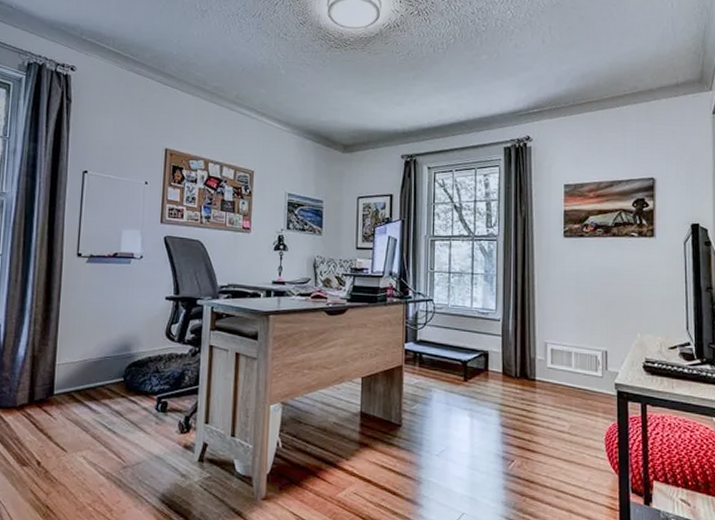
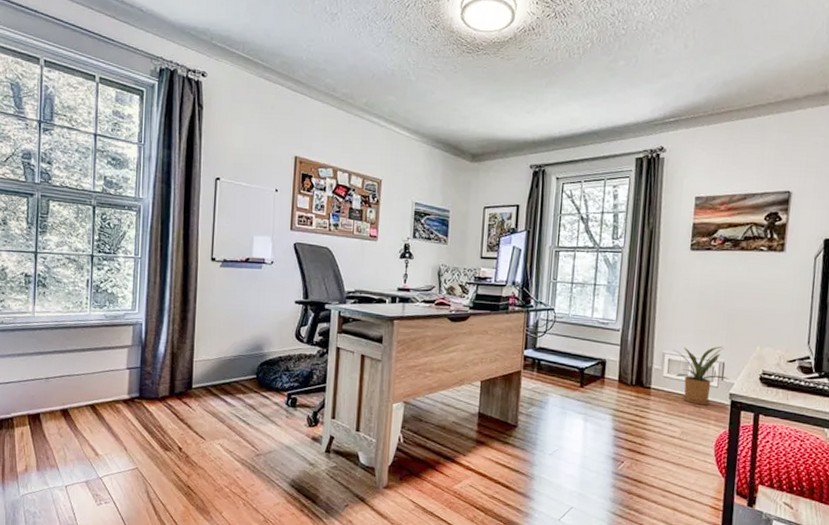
house plant: none [555,335,615,397] -> present [673,346,731,405]

